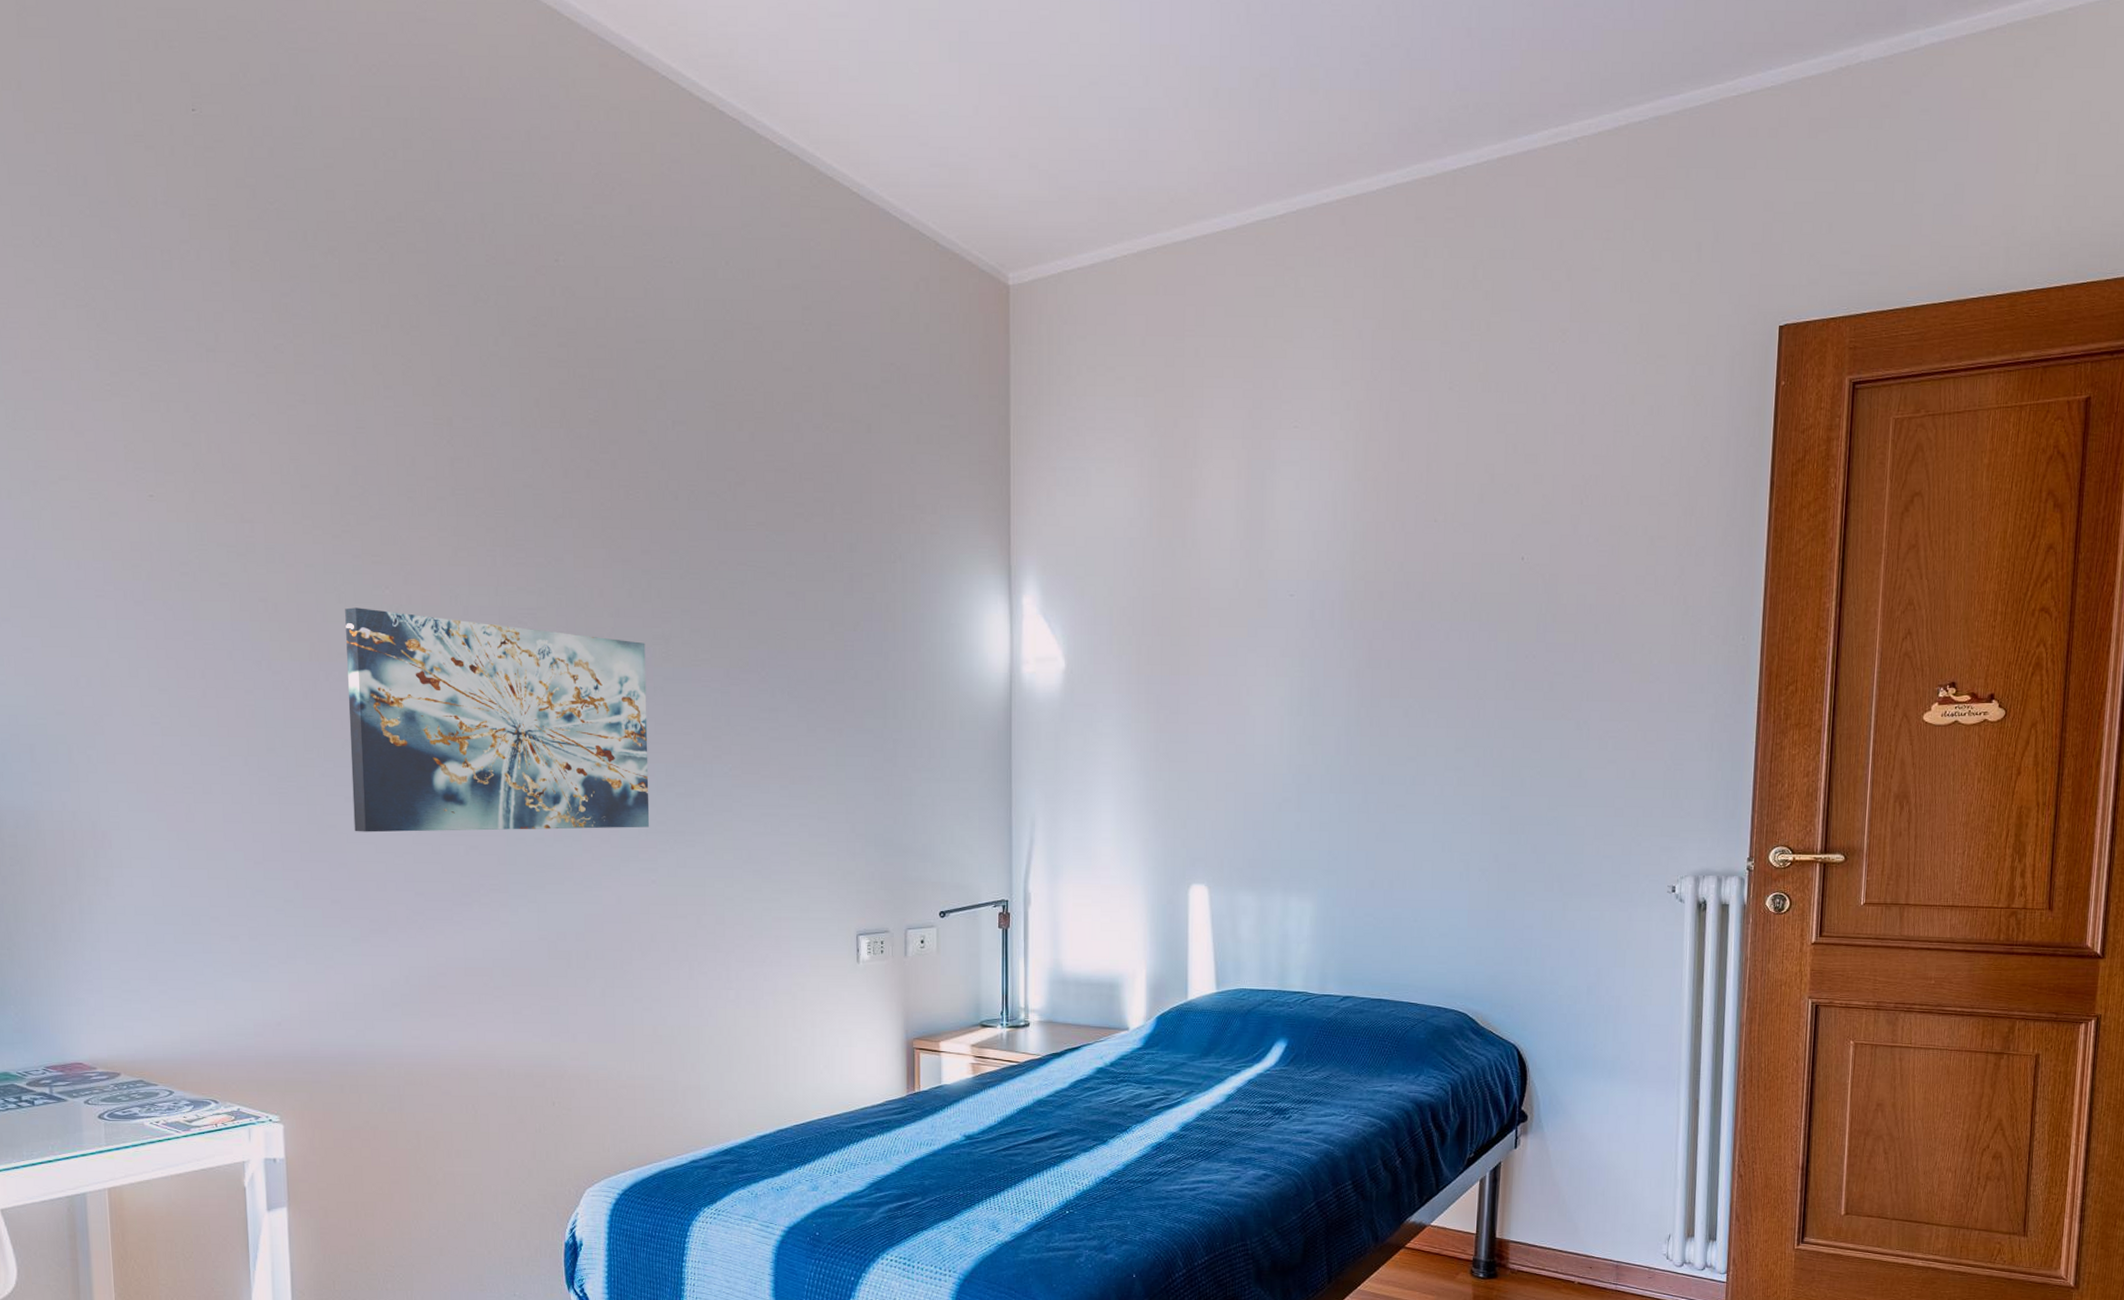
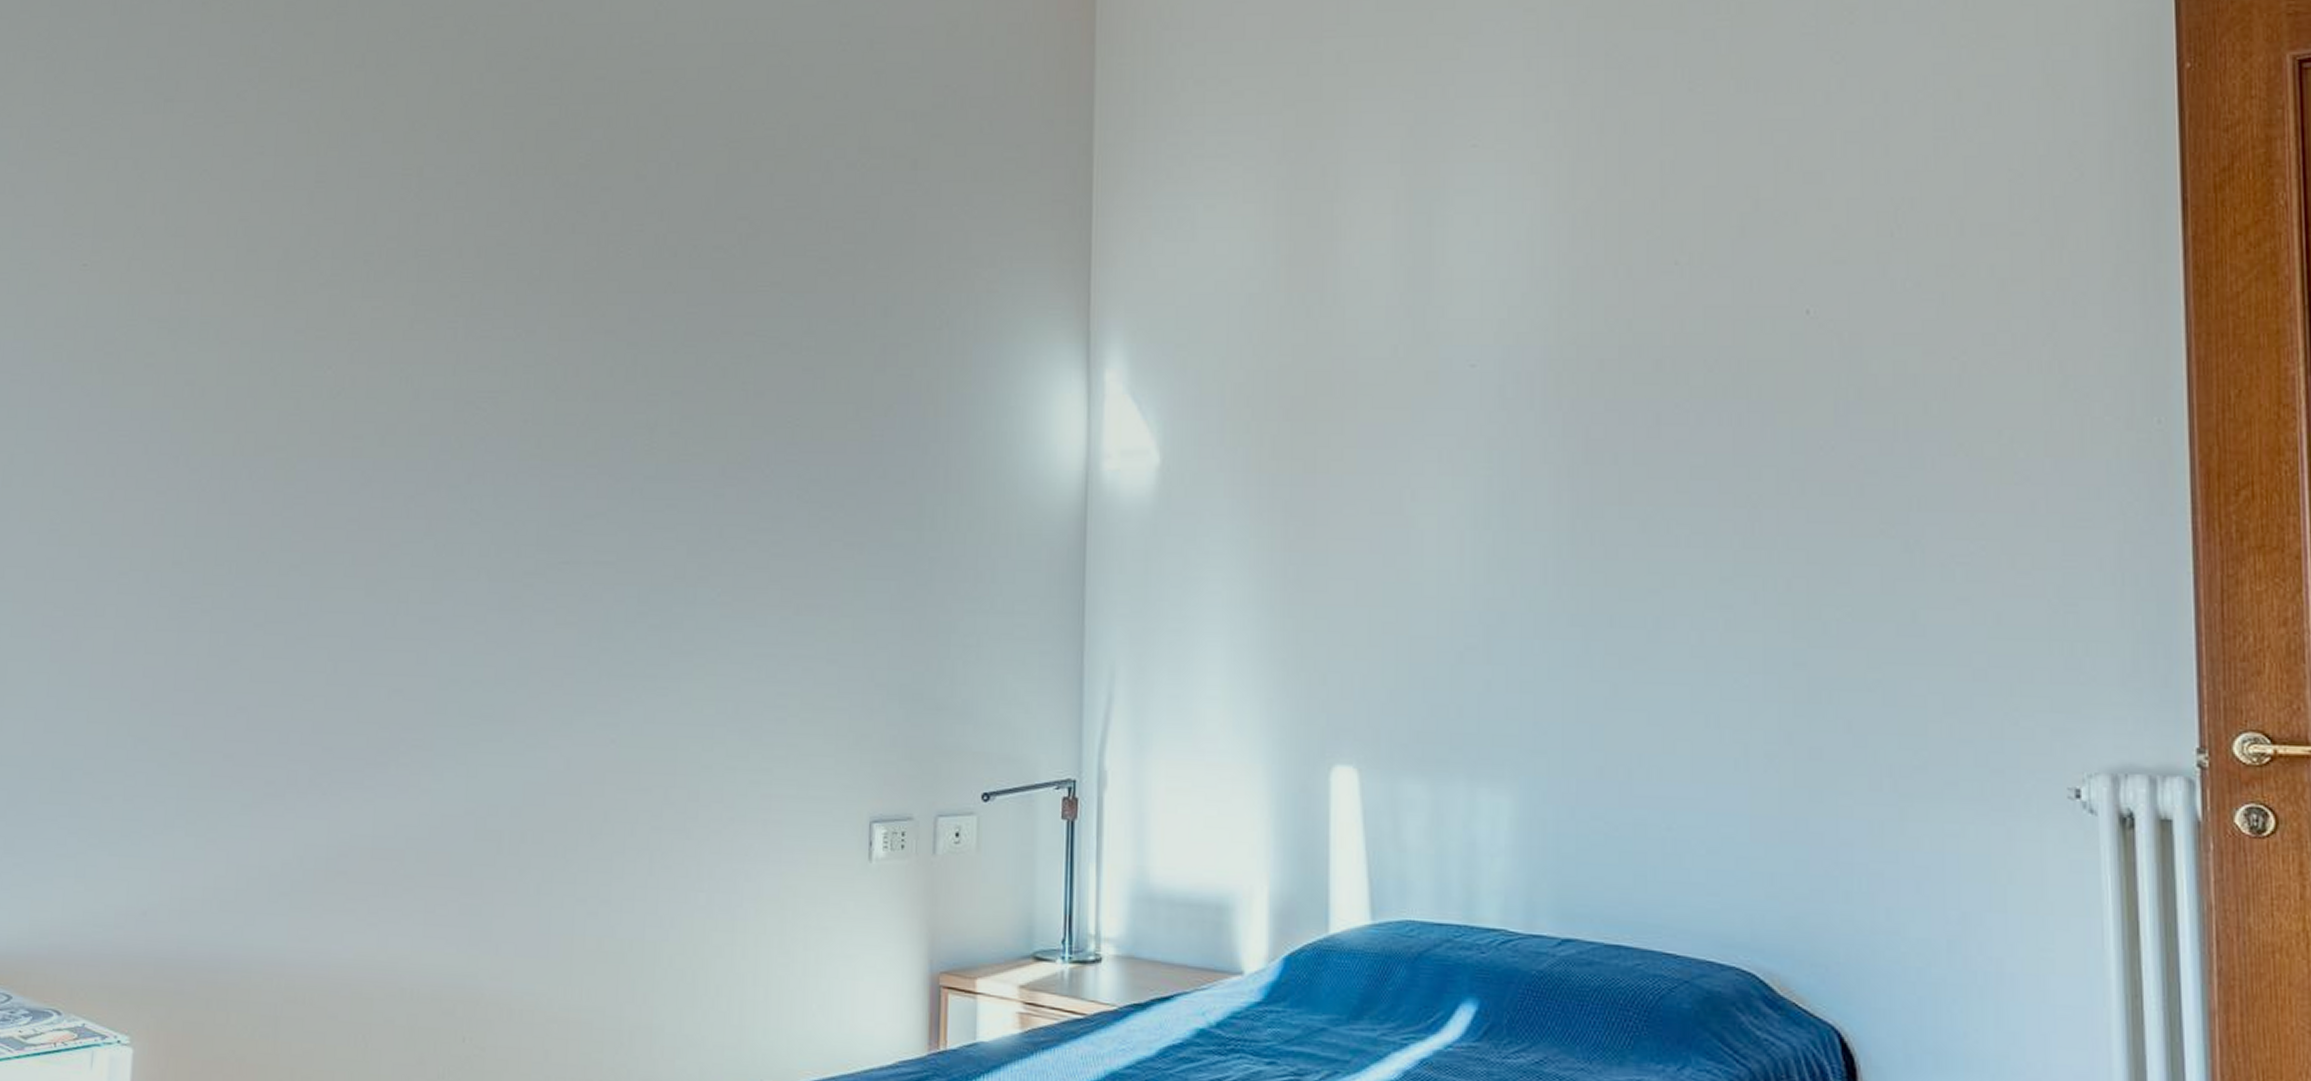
wall art: present [345,607,650,833] -> none [260,391,625,670]

